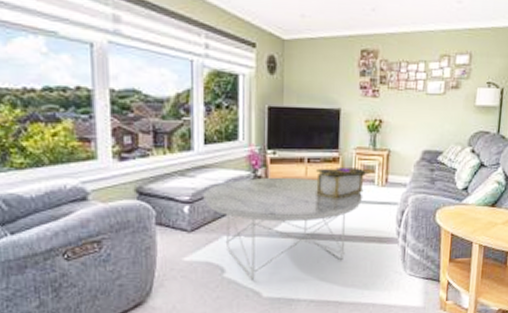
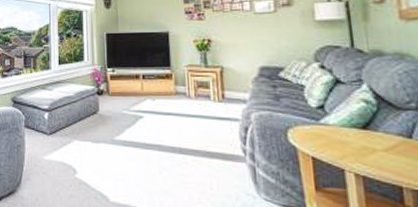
coffee table: present [203,178,363,280] -> none [59,92,200,184]
decorative box: present [315,168,370,199] -> none [150,83,205,113]

